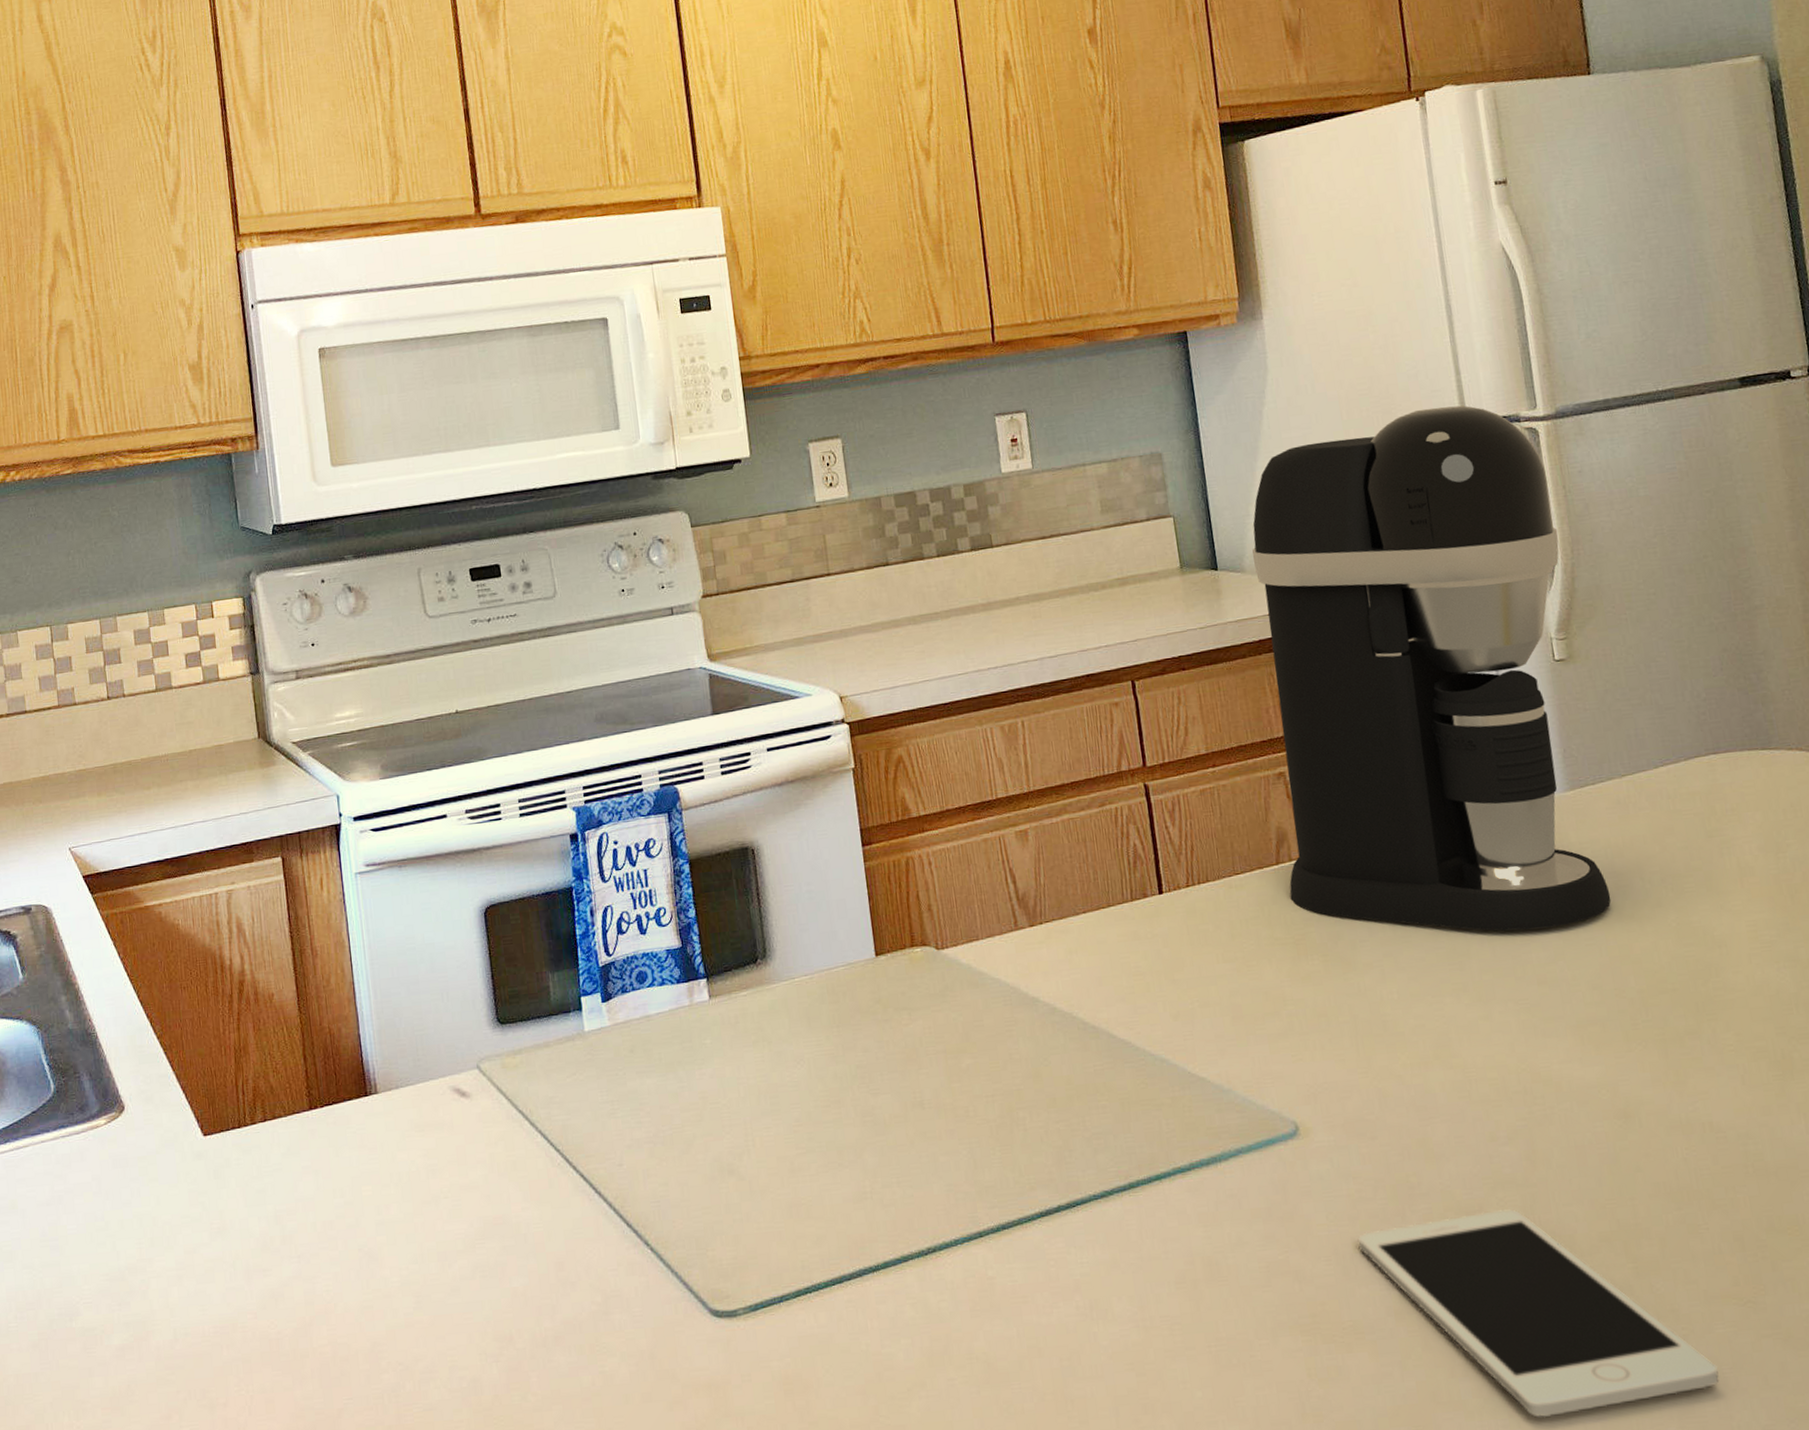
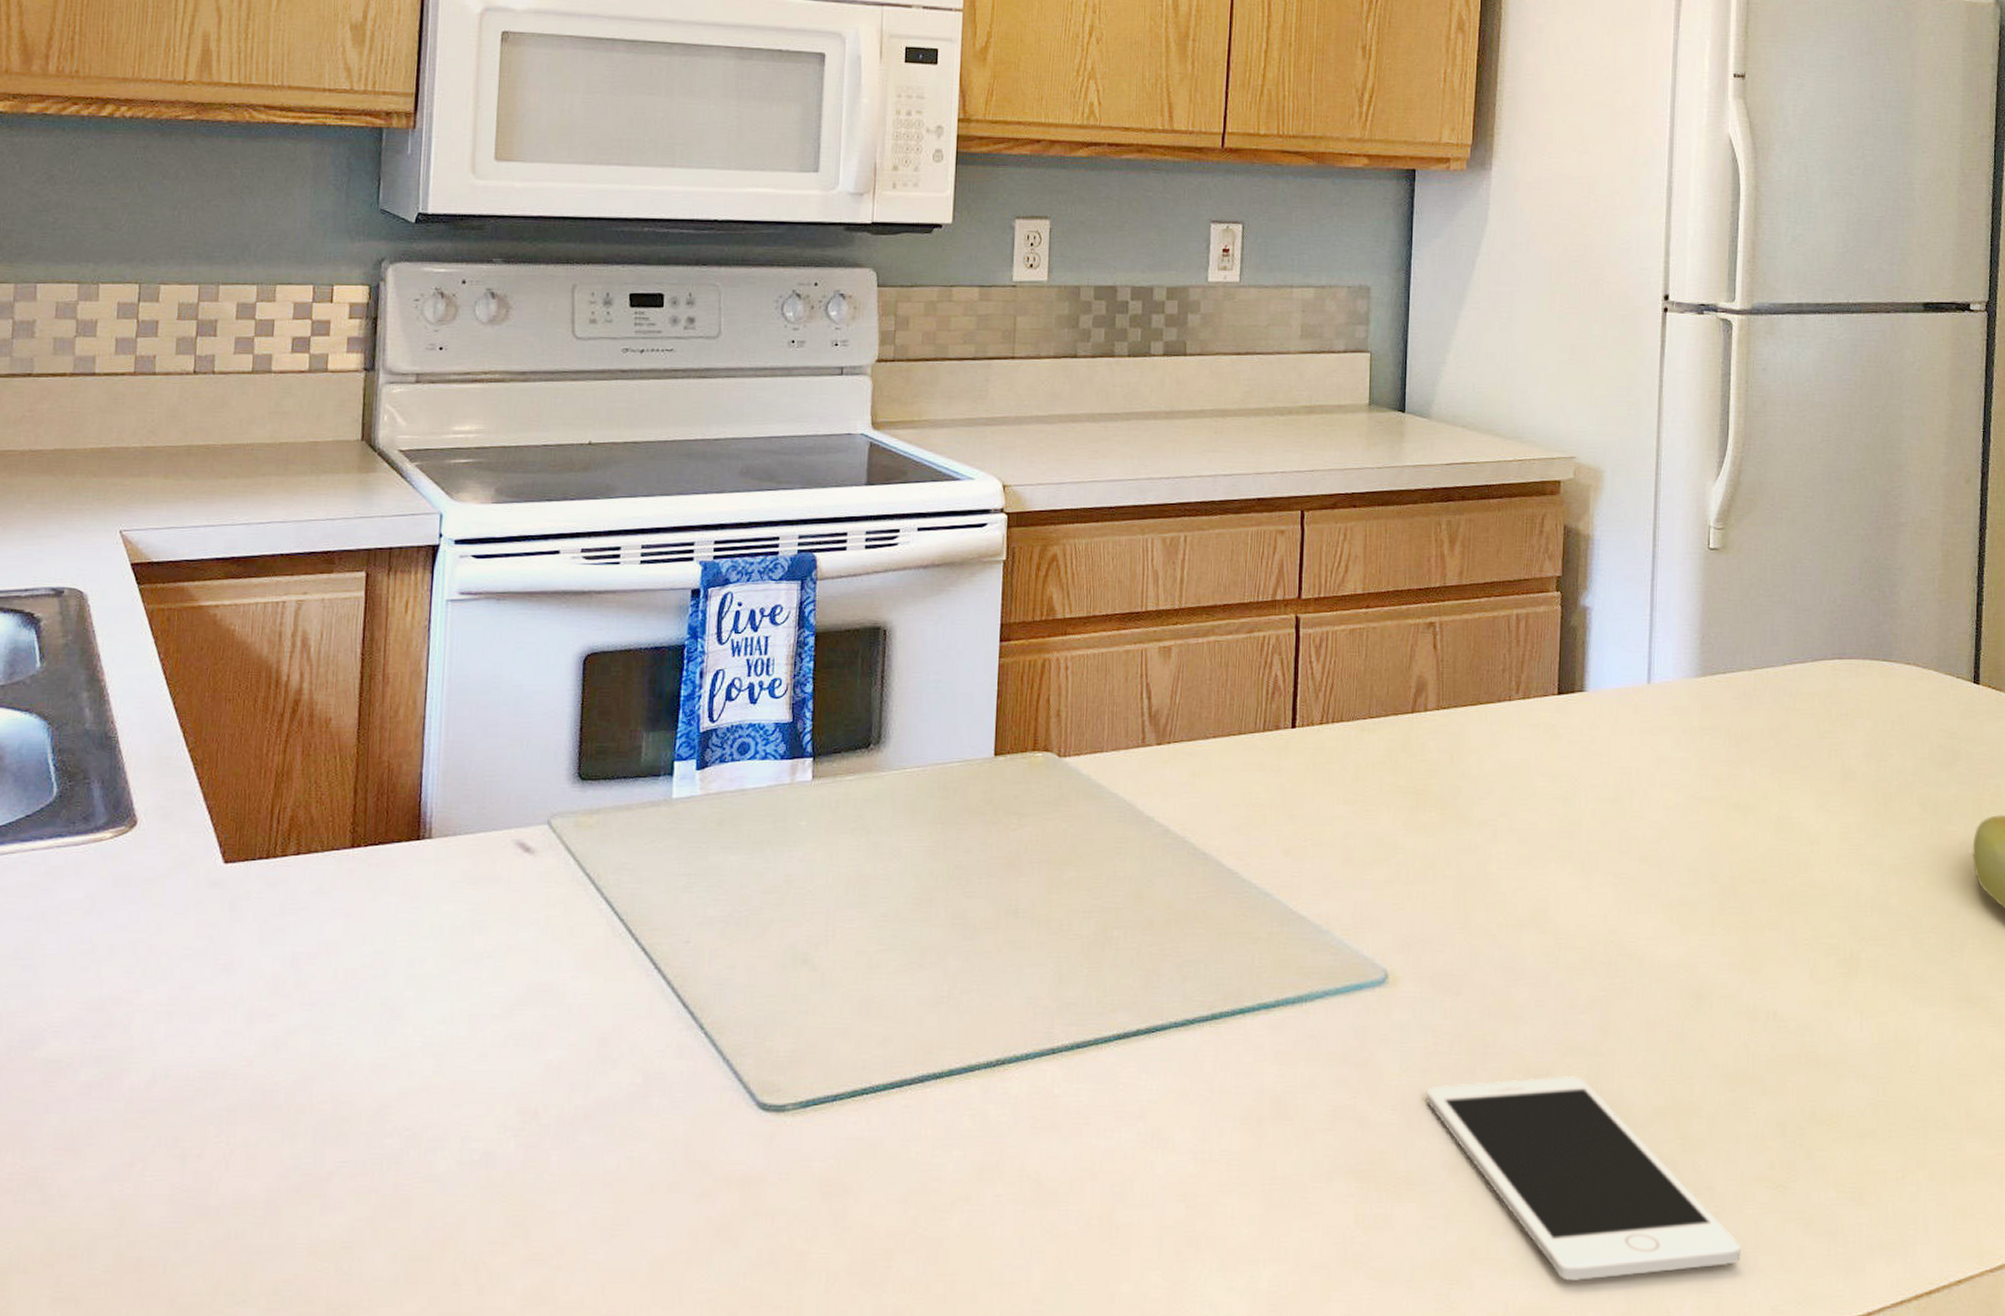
coffee maker: present [1252,405,1611,931] -> none [1419,284,1734,807]

